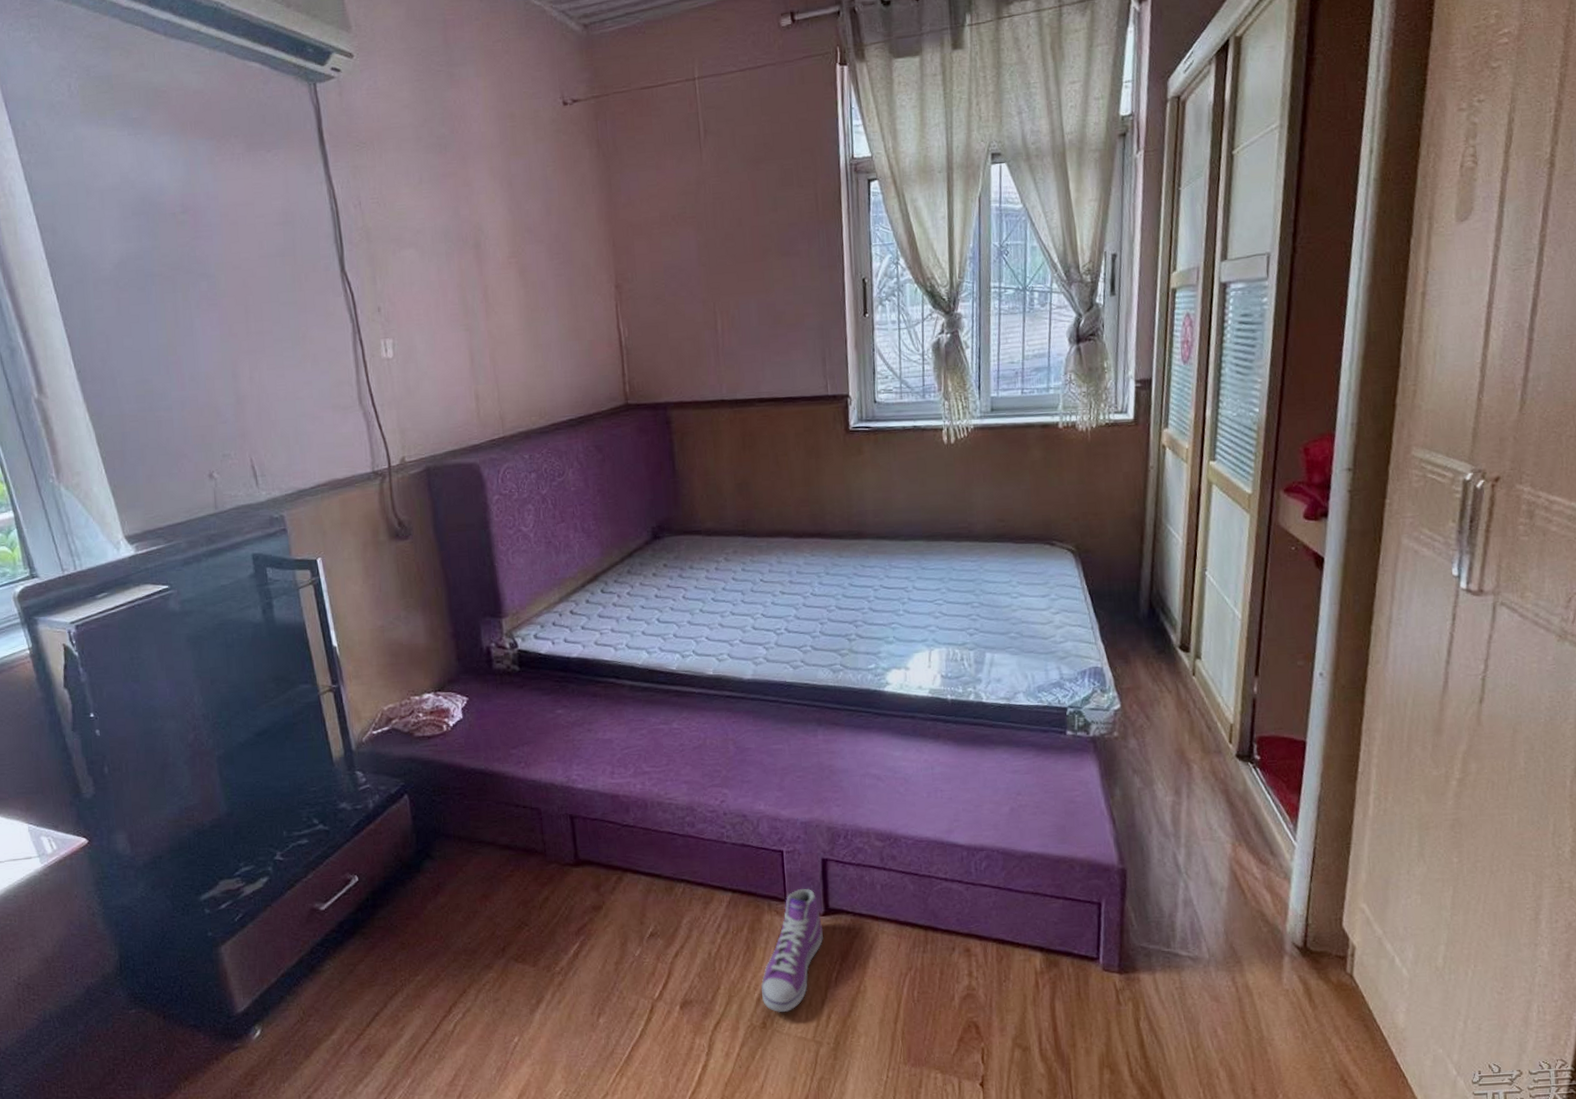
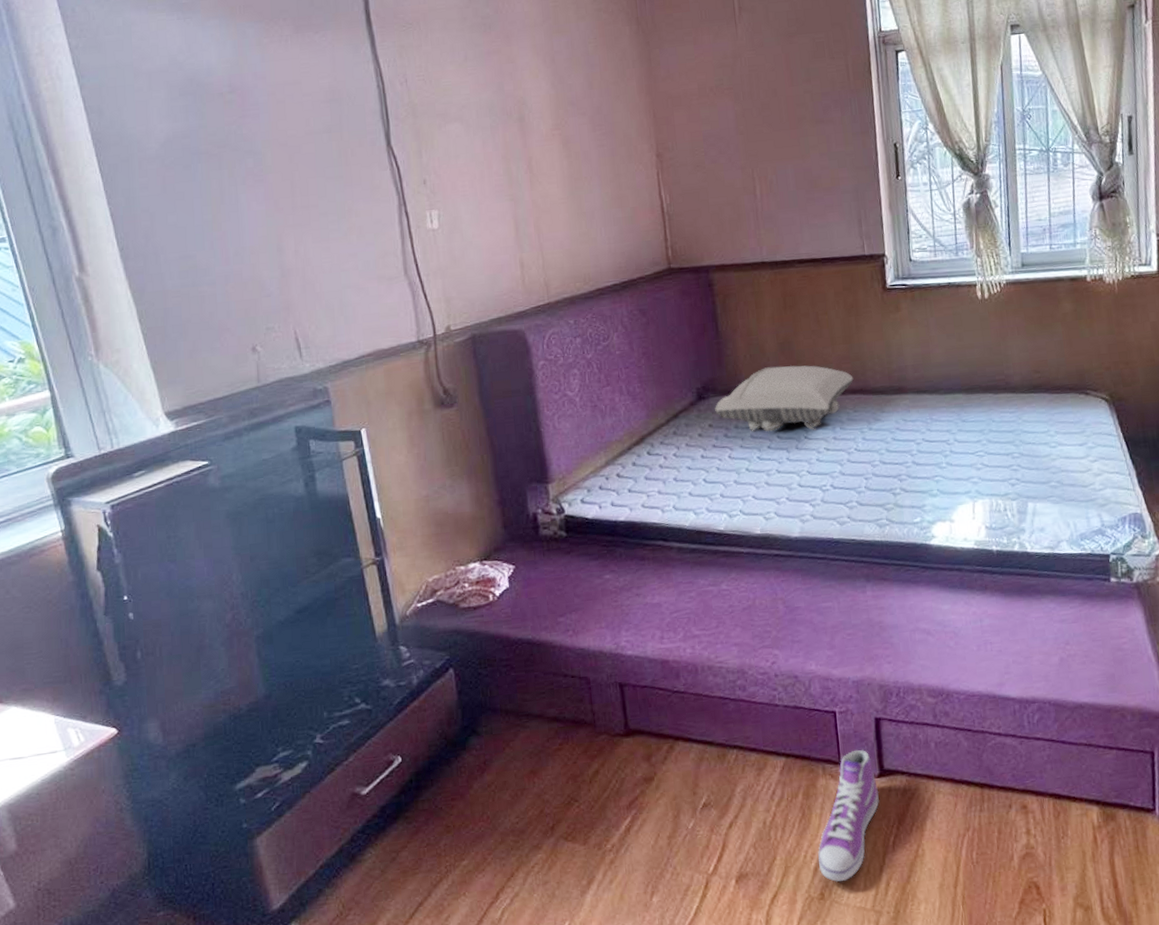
pillow: none [670,507,812,574] -> present [715,365,854,433]

